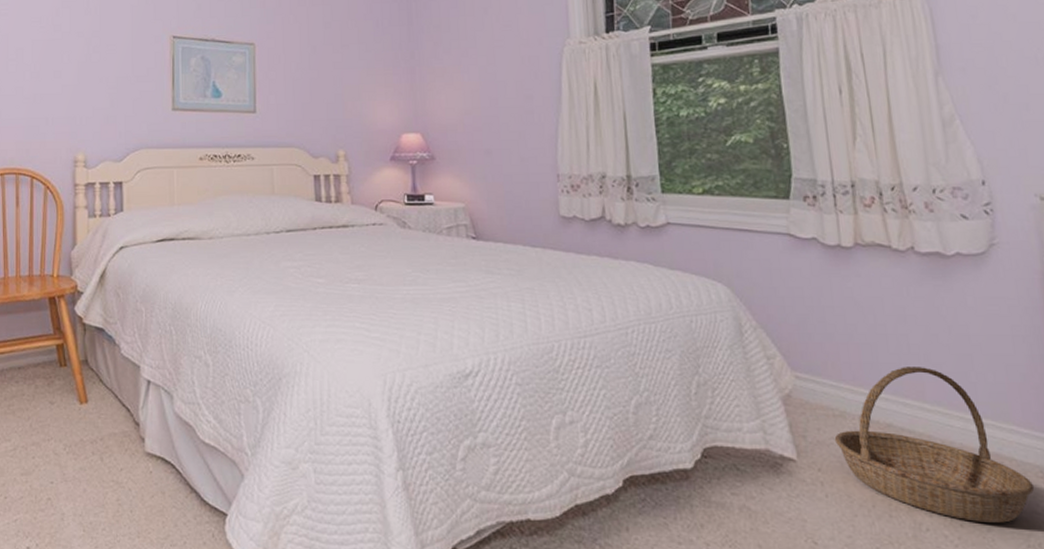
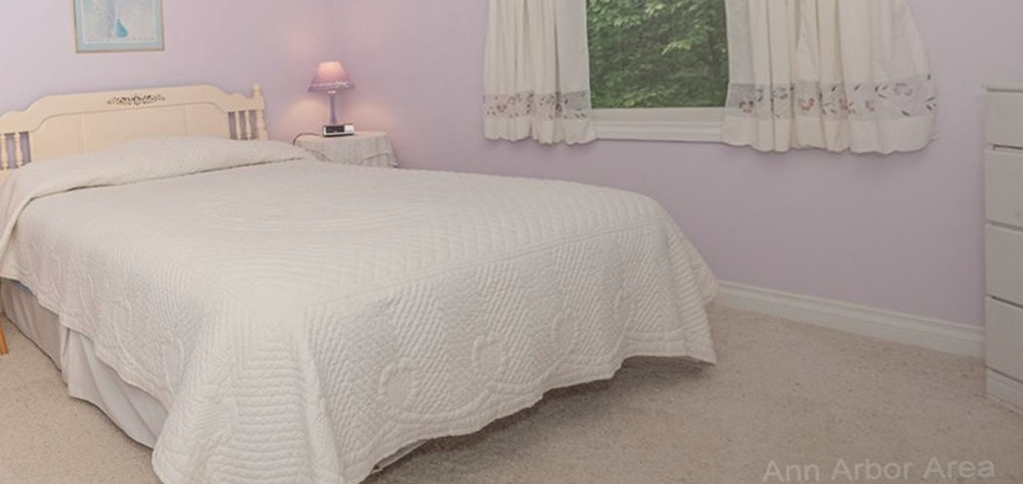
basket: present [834,367,1035,523] -> none [755,267,950,411]

